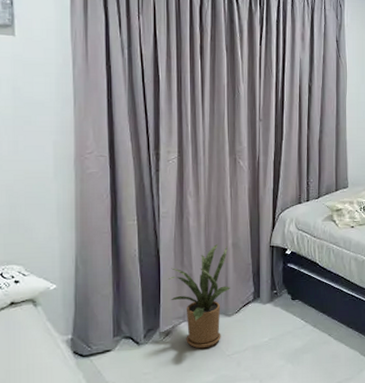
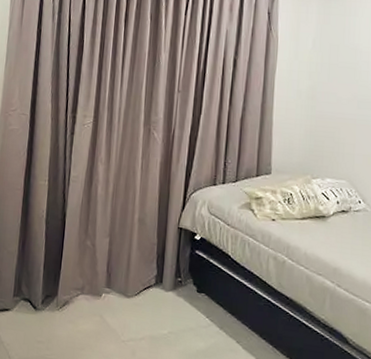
house plant: present [169,244,230,349] -> none [71,217,133,328]

